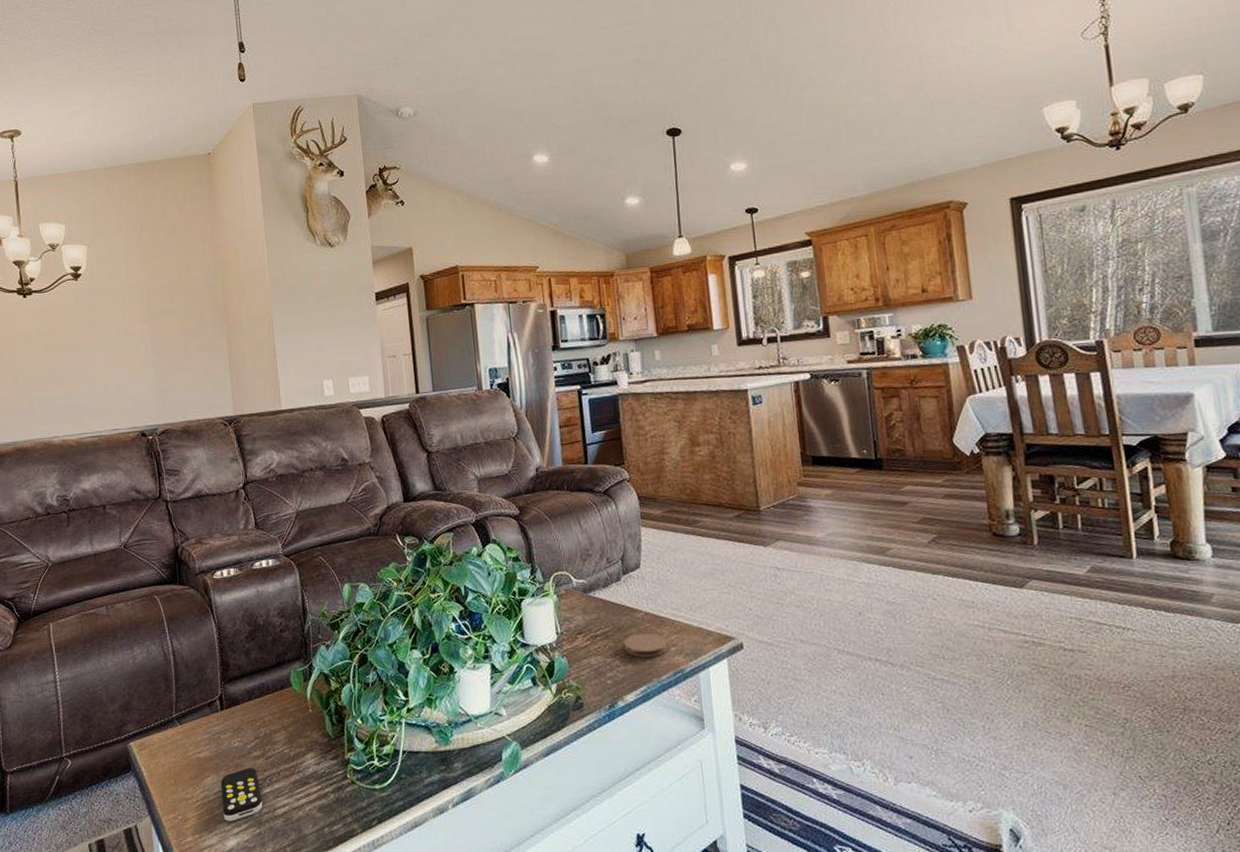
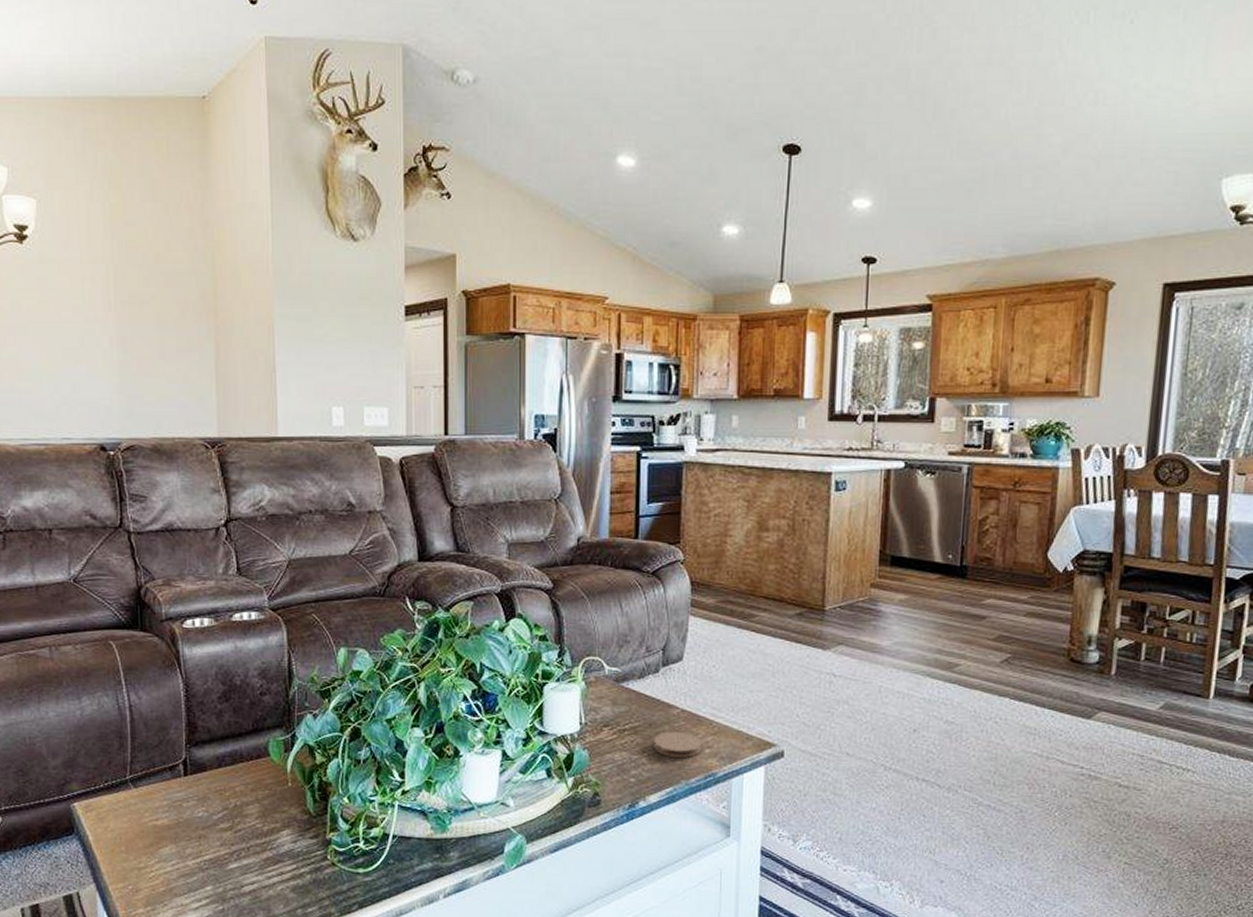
remote control: present [220,768,263,822] -> none [179,840,228,896]

